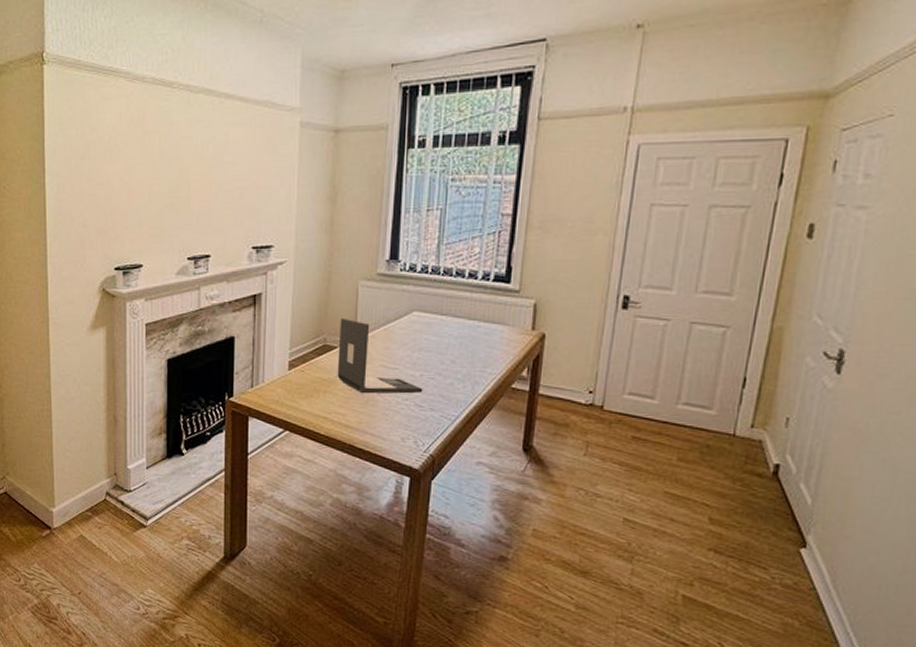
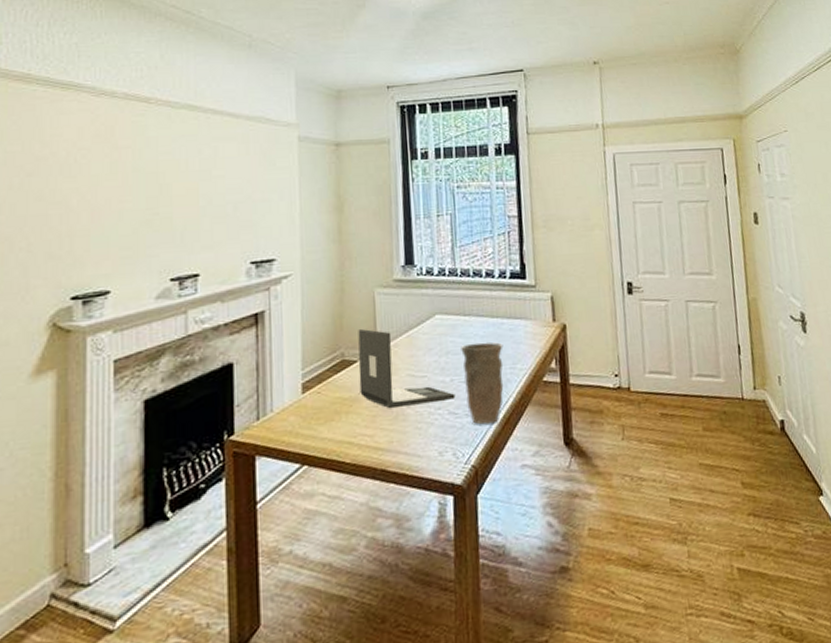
vase: none [433,342,476,421] -> present [461,342,504,424]

